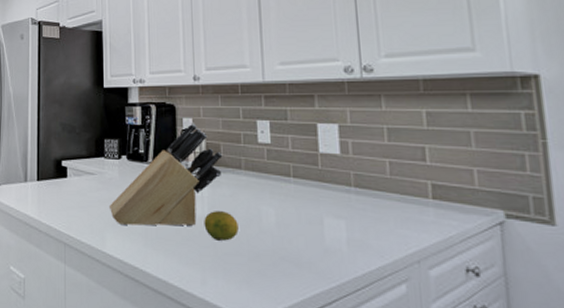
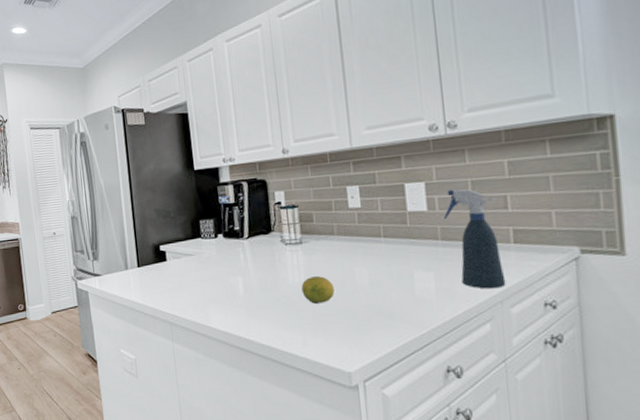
knife block: present [108,123,223,226] -> none [209,195,316,300]
spray bottle: none [358,134,424,246] -> present [444,189,506,289]

